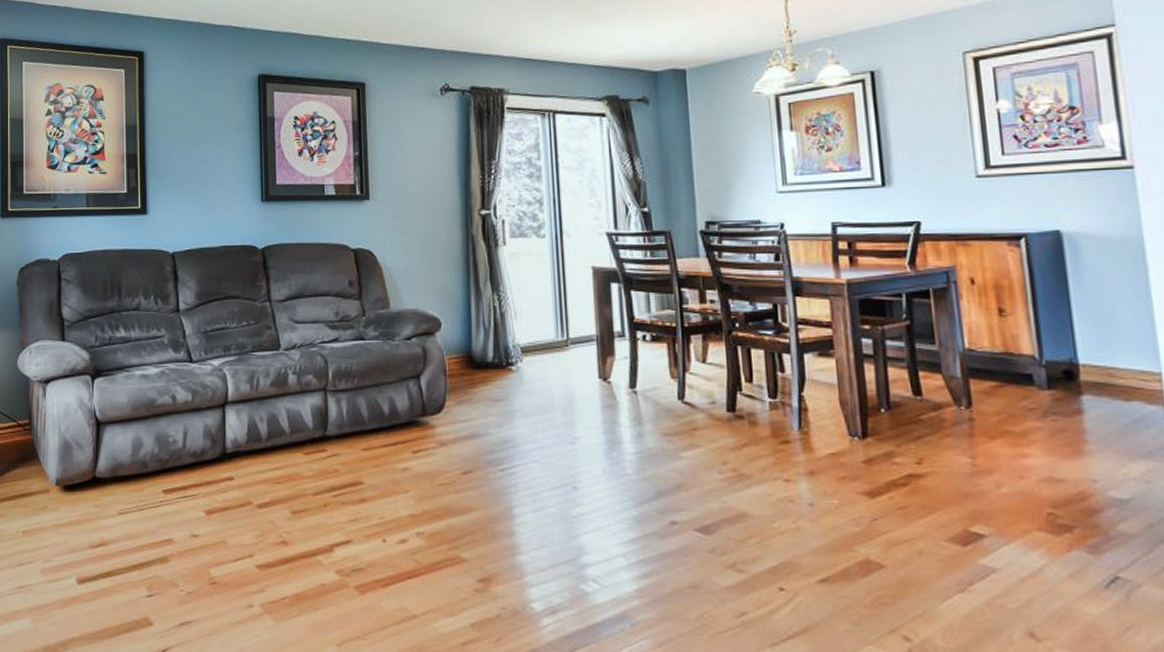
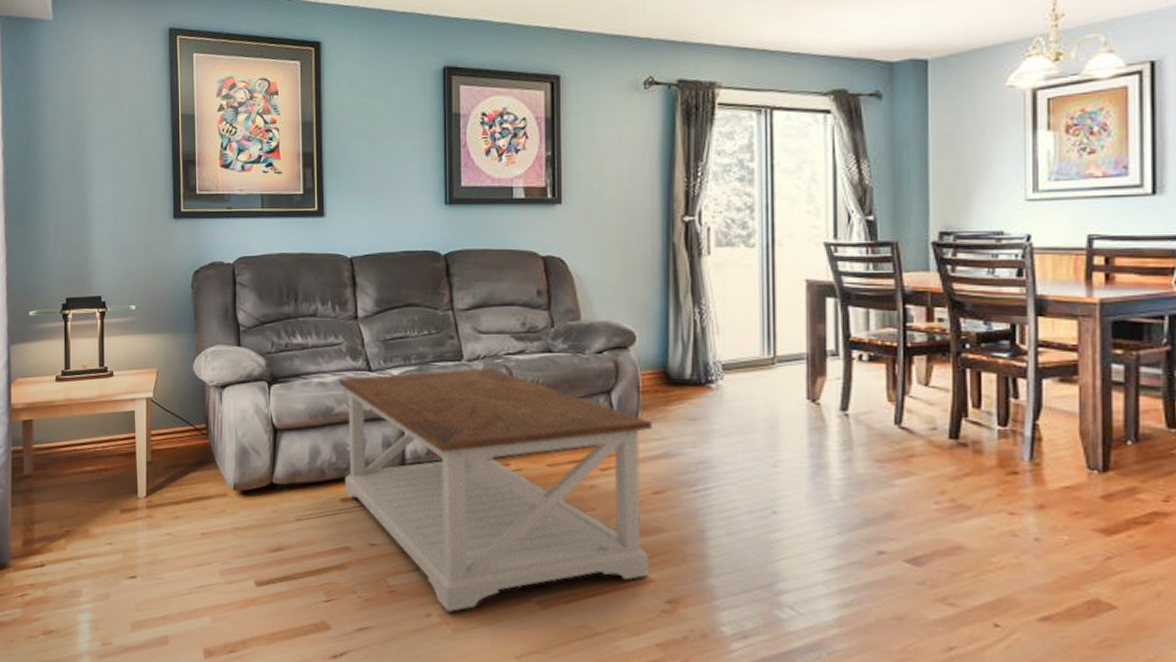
coffee table: none [162,355,461,601] -> present [340,367,652,612]

